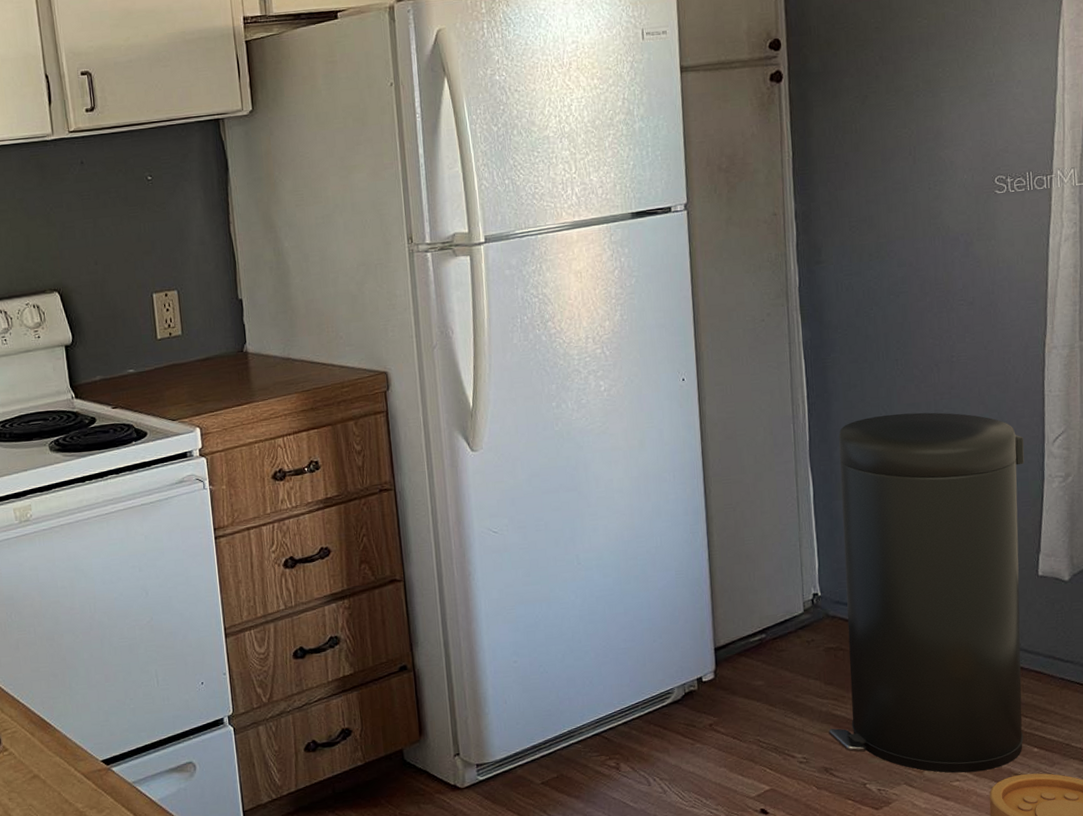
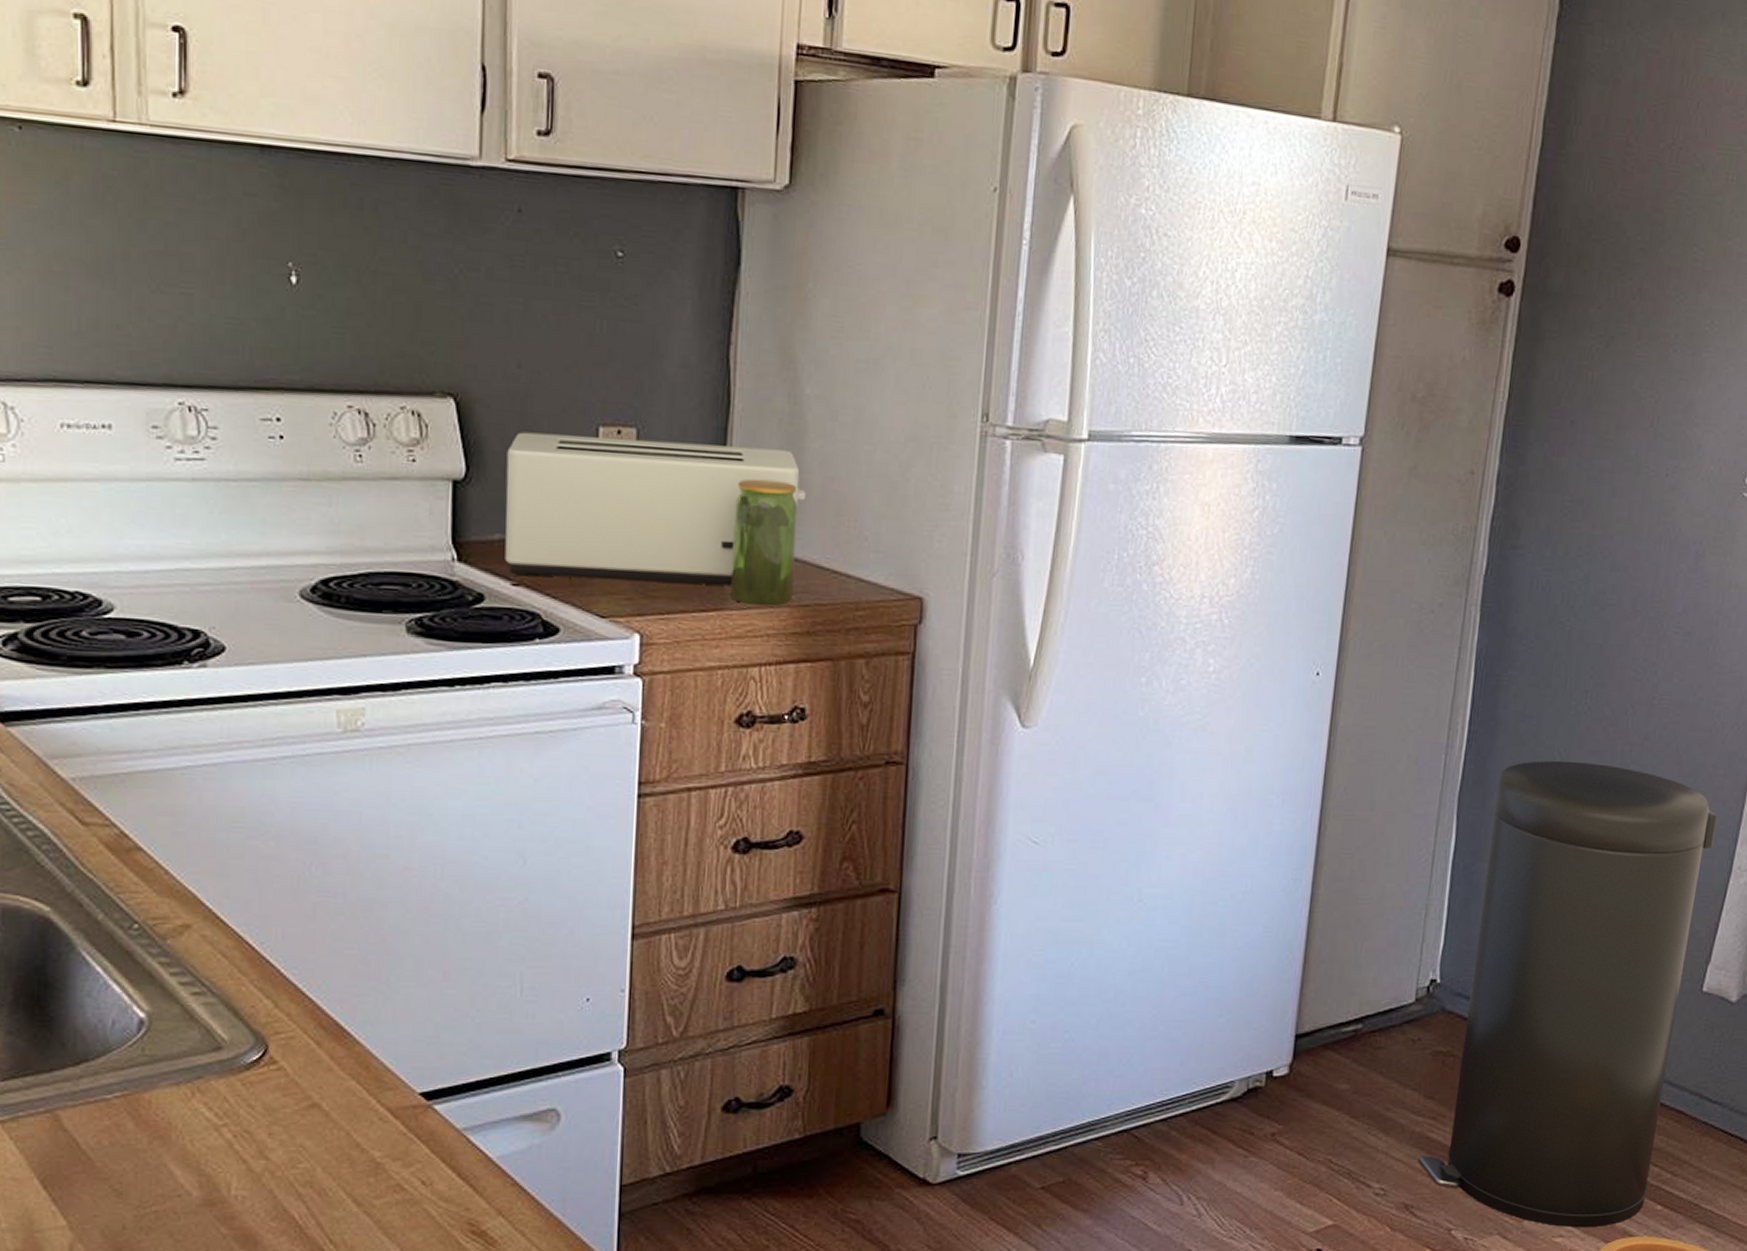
toaster: none [96,287,297,401] -> present [505,432,807,586]
jar: none [248,308,298,397] -> present [730,479,798,607]

